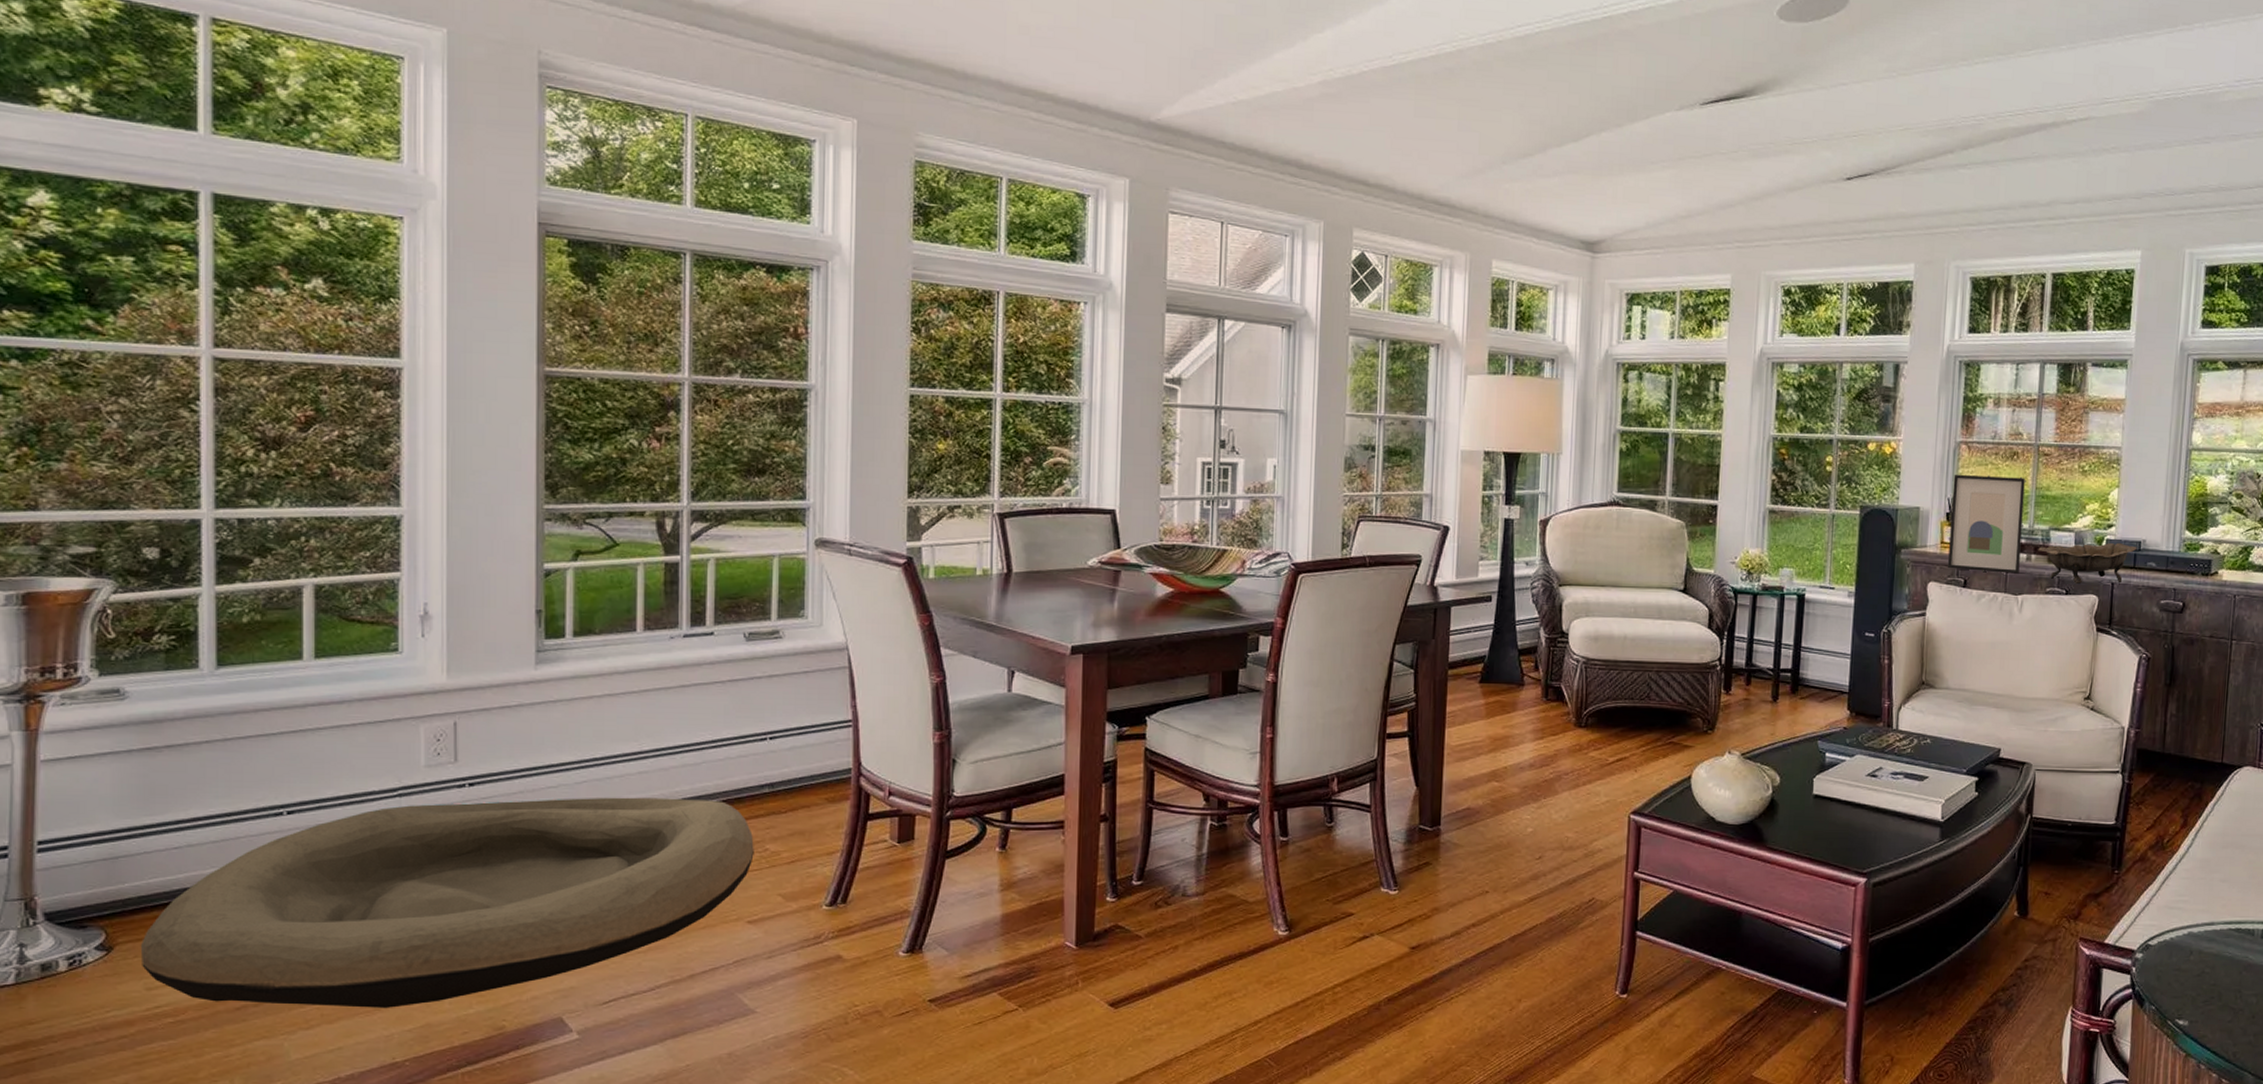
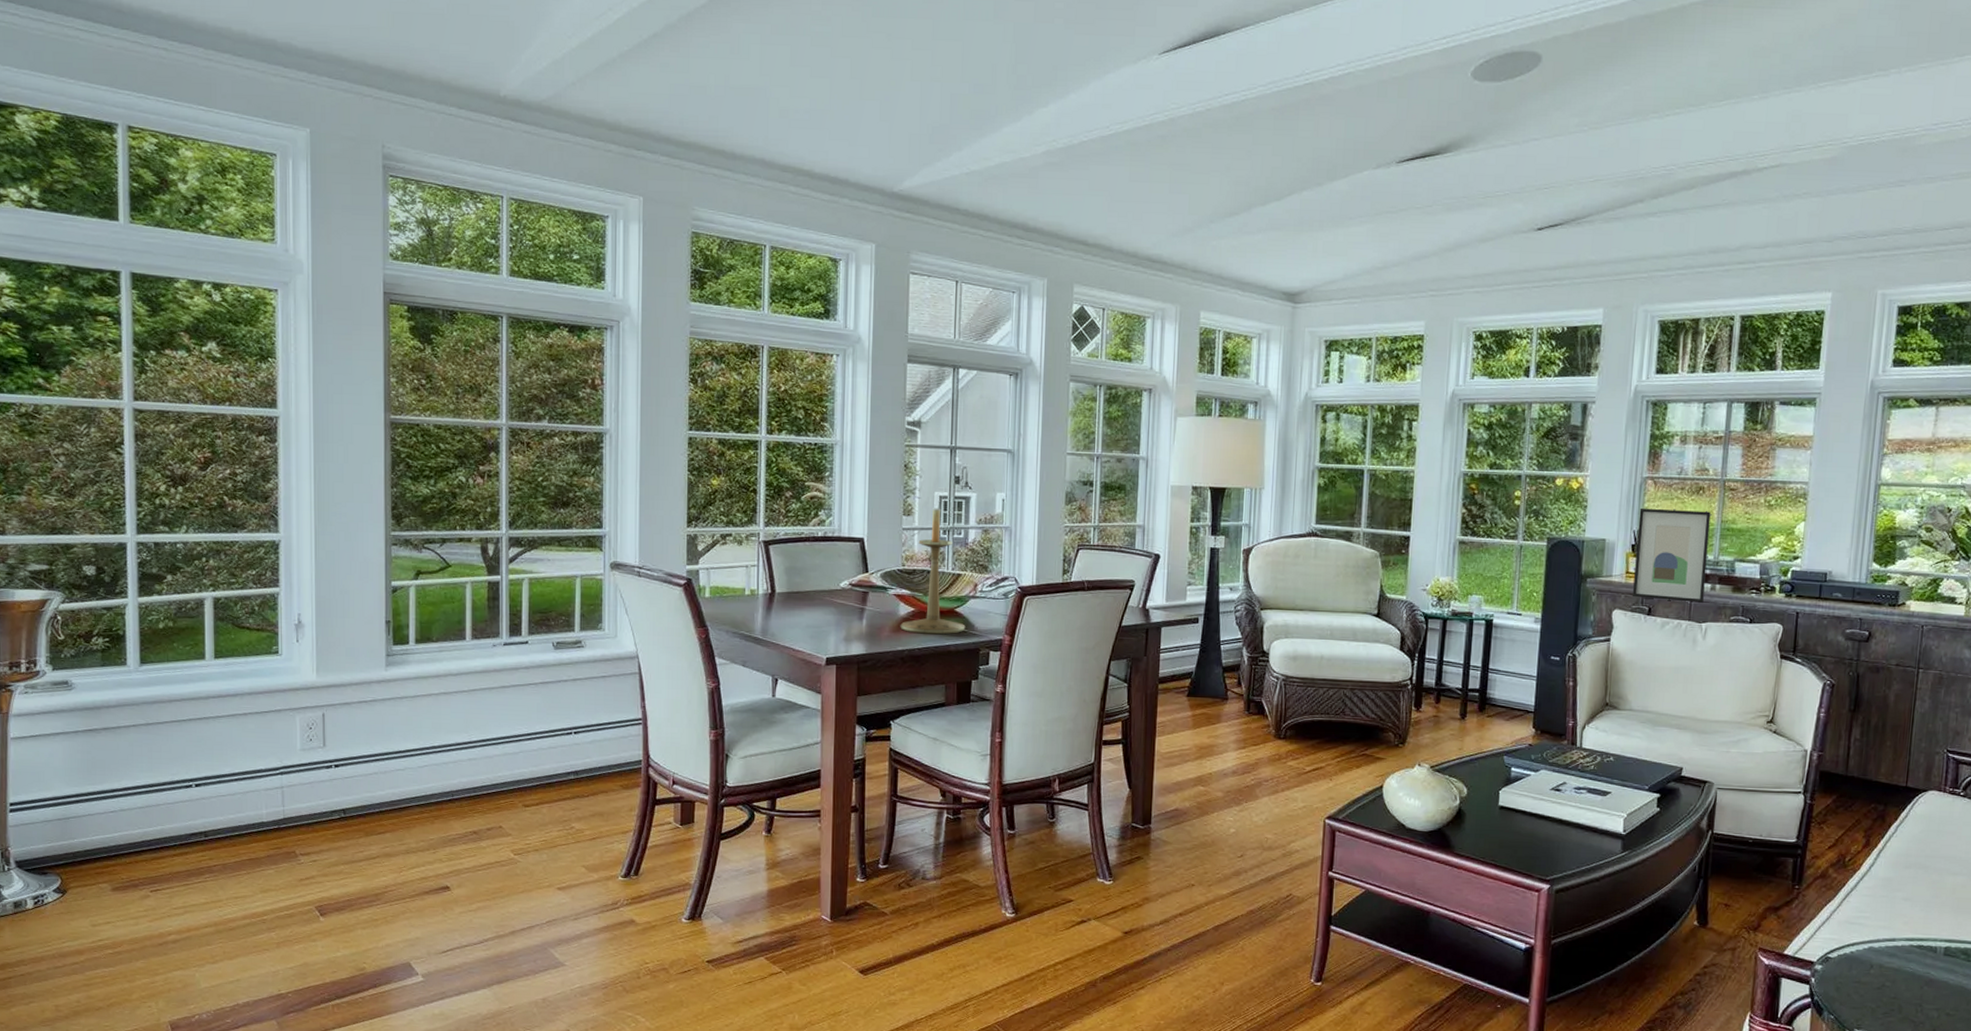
dog bed: present [140,797,754,1008] -> none [87,779,562,949]
candlestick: none [1157,457,1232,619] -> present [900,492,966,635]
decorative bowl: present [2038,542,2137,585] -> none [1723,573,1823,614]

